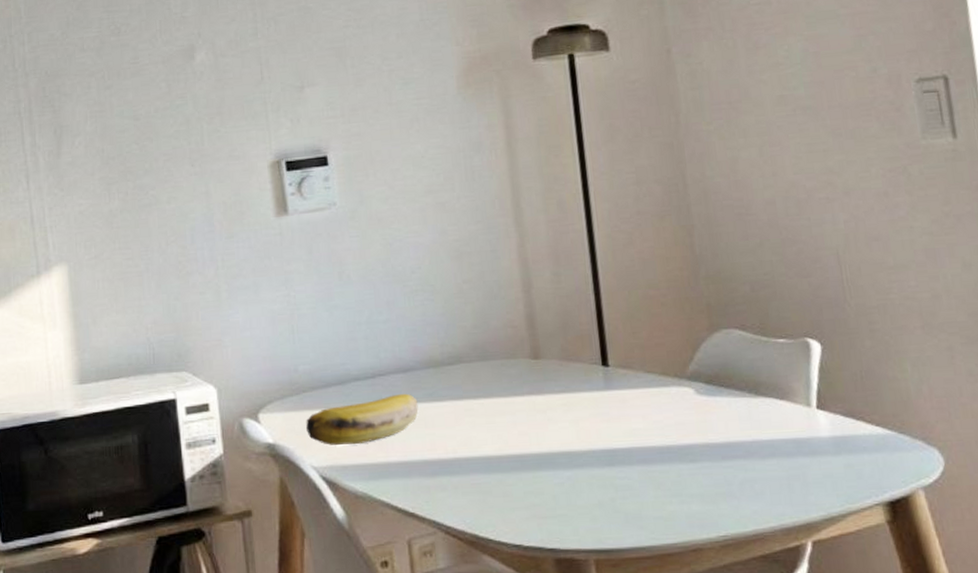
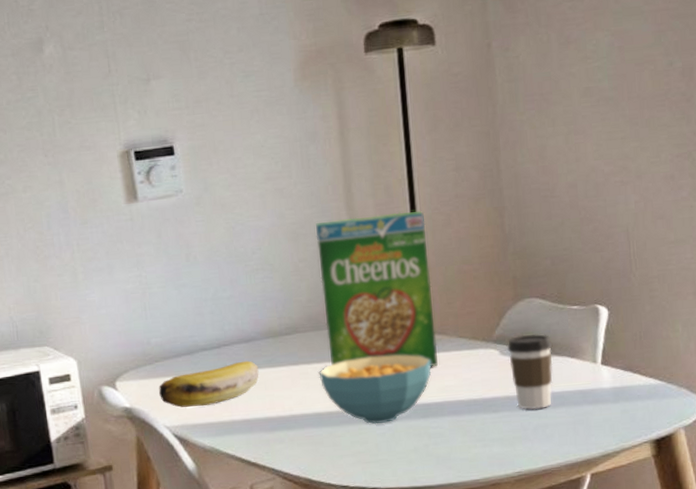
cereal box: none [481,228,623,408] -> present [316,210,438,368]
cereal bowl: none [486,390,616,472] -> present [319,354,431,425]
coffee cup: none [703,371,760,460] -> present [507,334,553,410]

